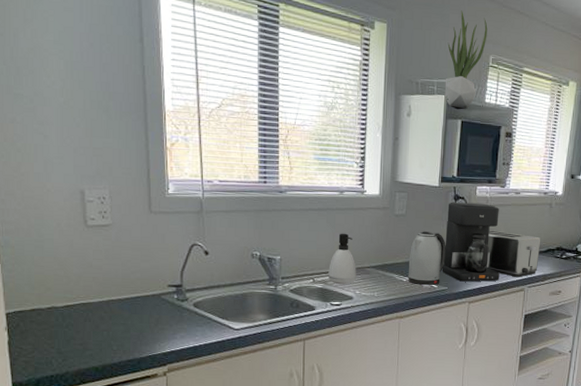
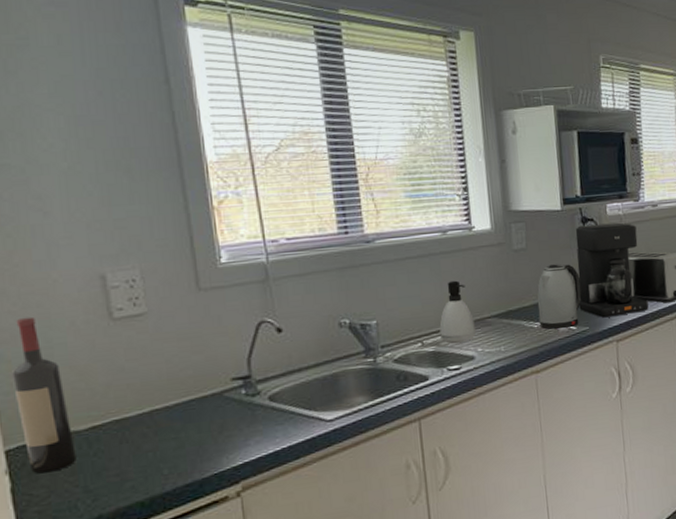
wine bottle: none [13,215,54,334] -> present [10,316,77,474]
potted plant: present [444,10,488,110] -> none [548,9,594,120]

